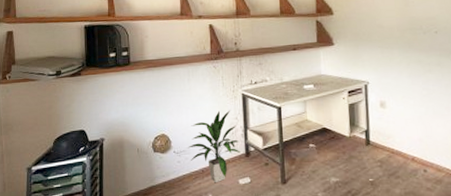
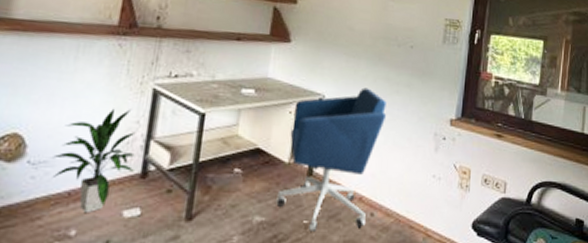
office chair: none [345,71,424,188] -> present [276,87,387,233]

